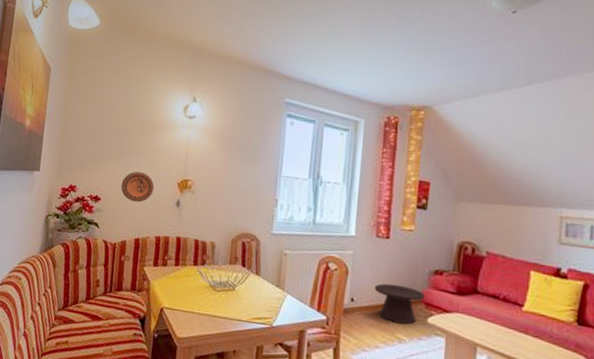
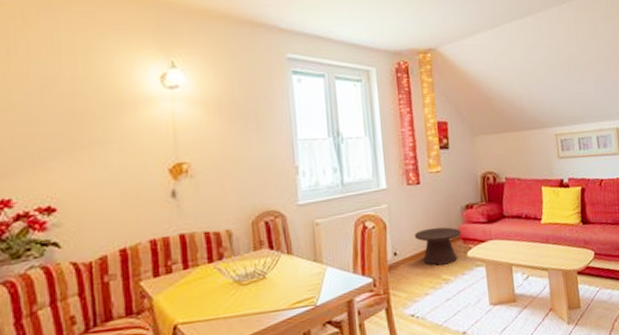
decorative plate: present [121,172,155,203] -> none [85,164,137,204]

